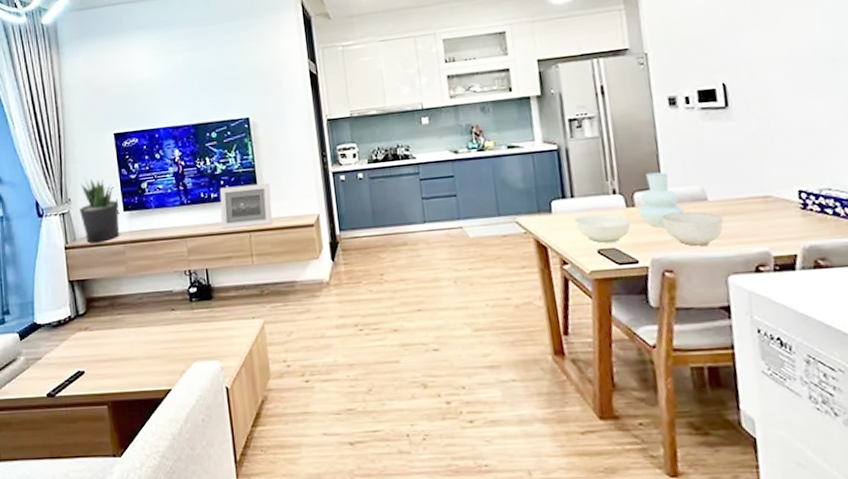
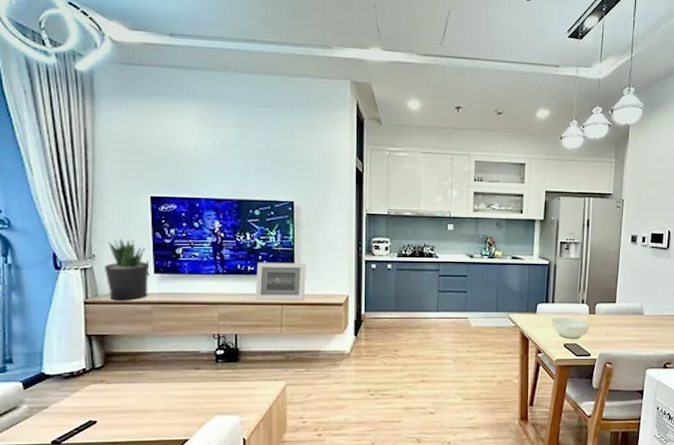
vase: present [638,171,685,228] -> none [597,290,627,331]
bowl: present [662,211,724,246] -> none [611,321,651,346]

